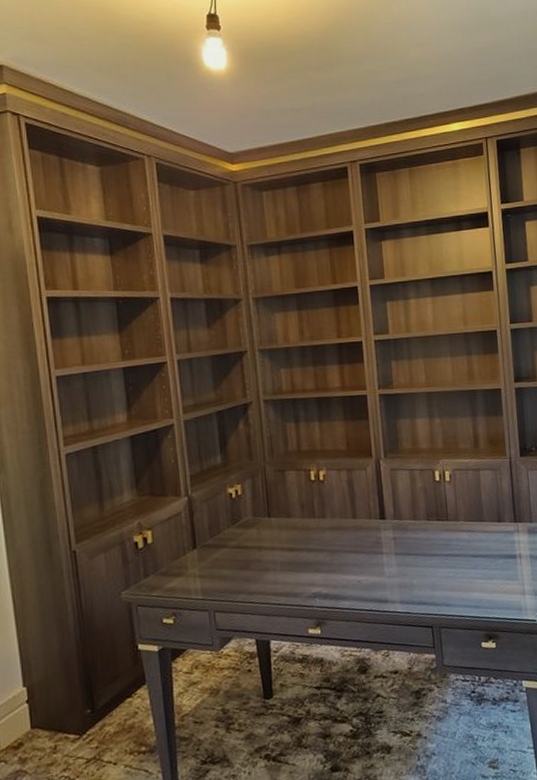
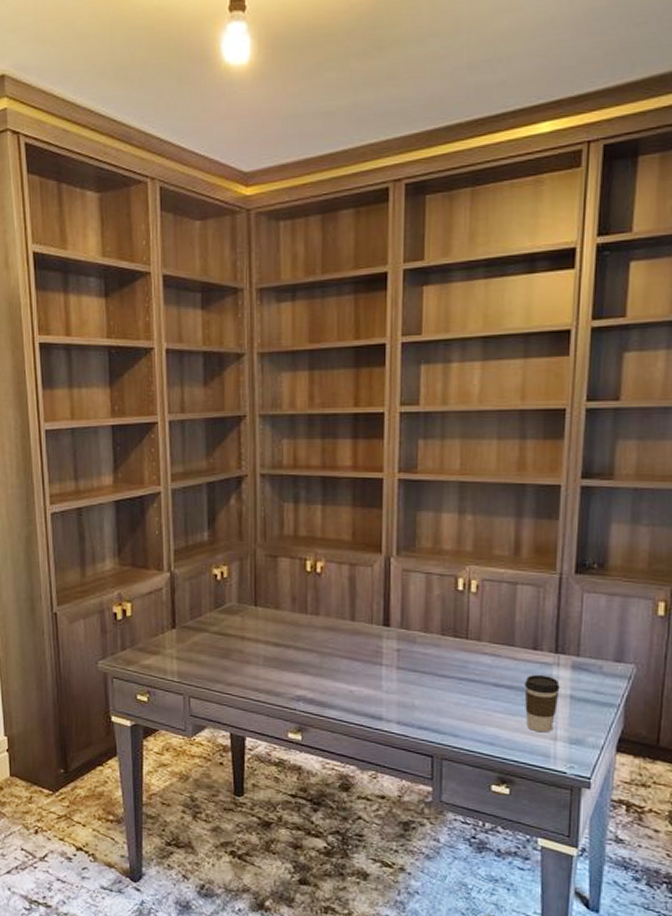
coffee cup: none [495,541,522,590] -> present [524,674,560,733]

